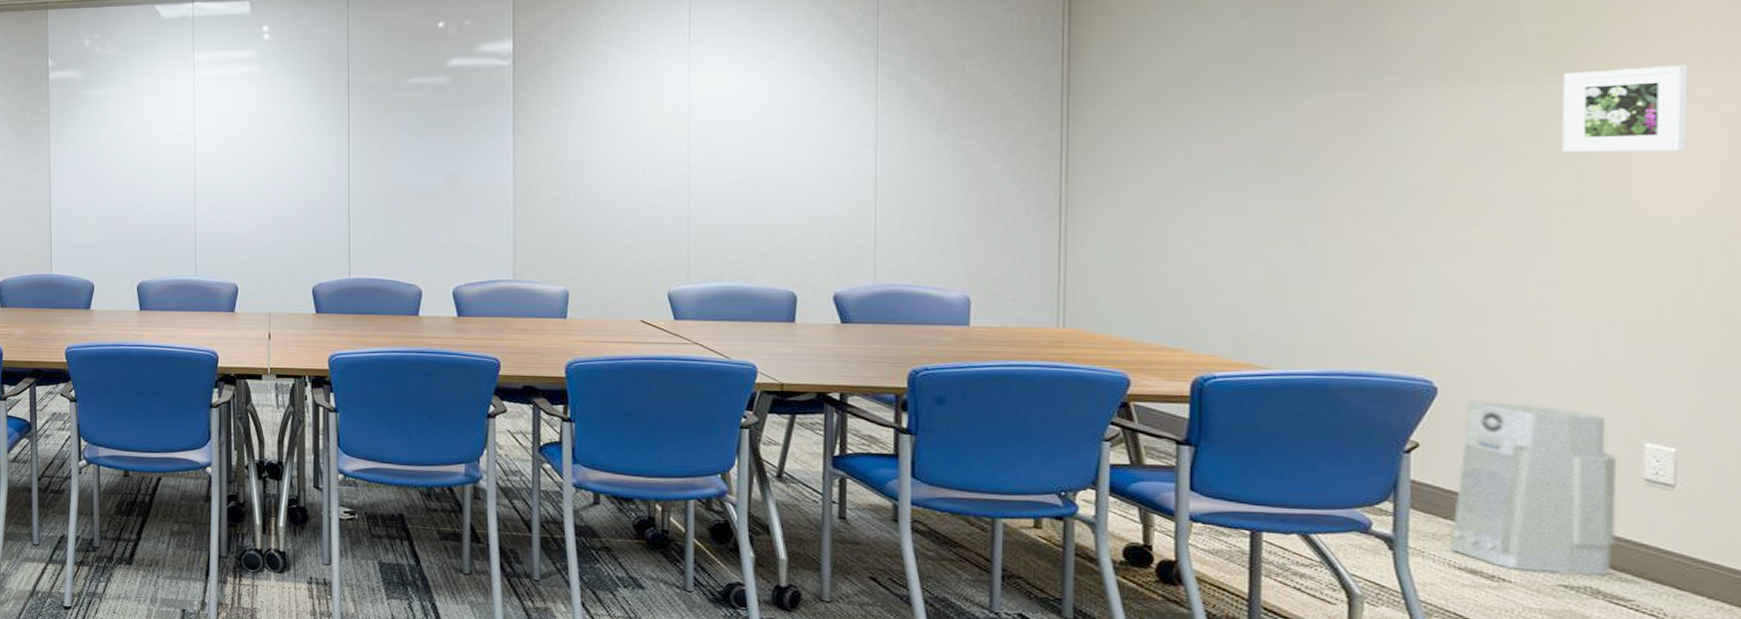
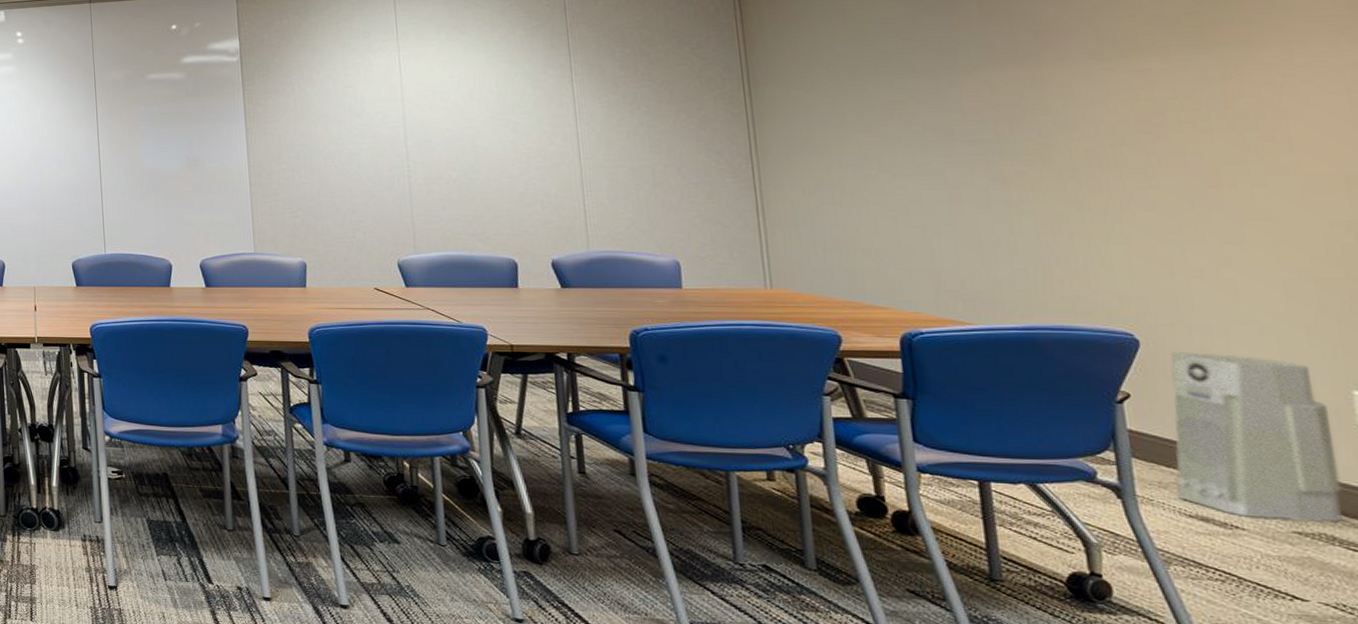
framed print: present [1562,65,1689,153] -> none [1208,36,1339,118]

